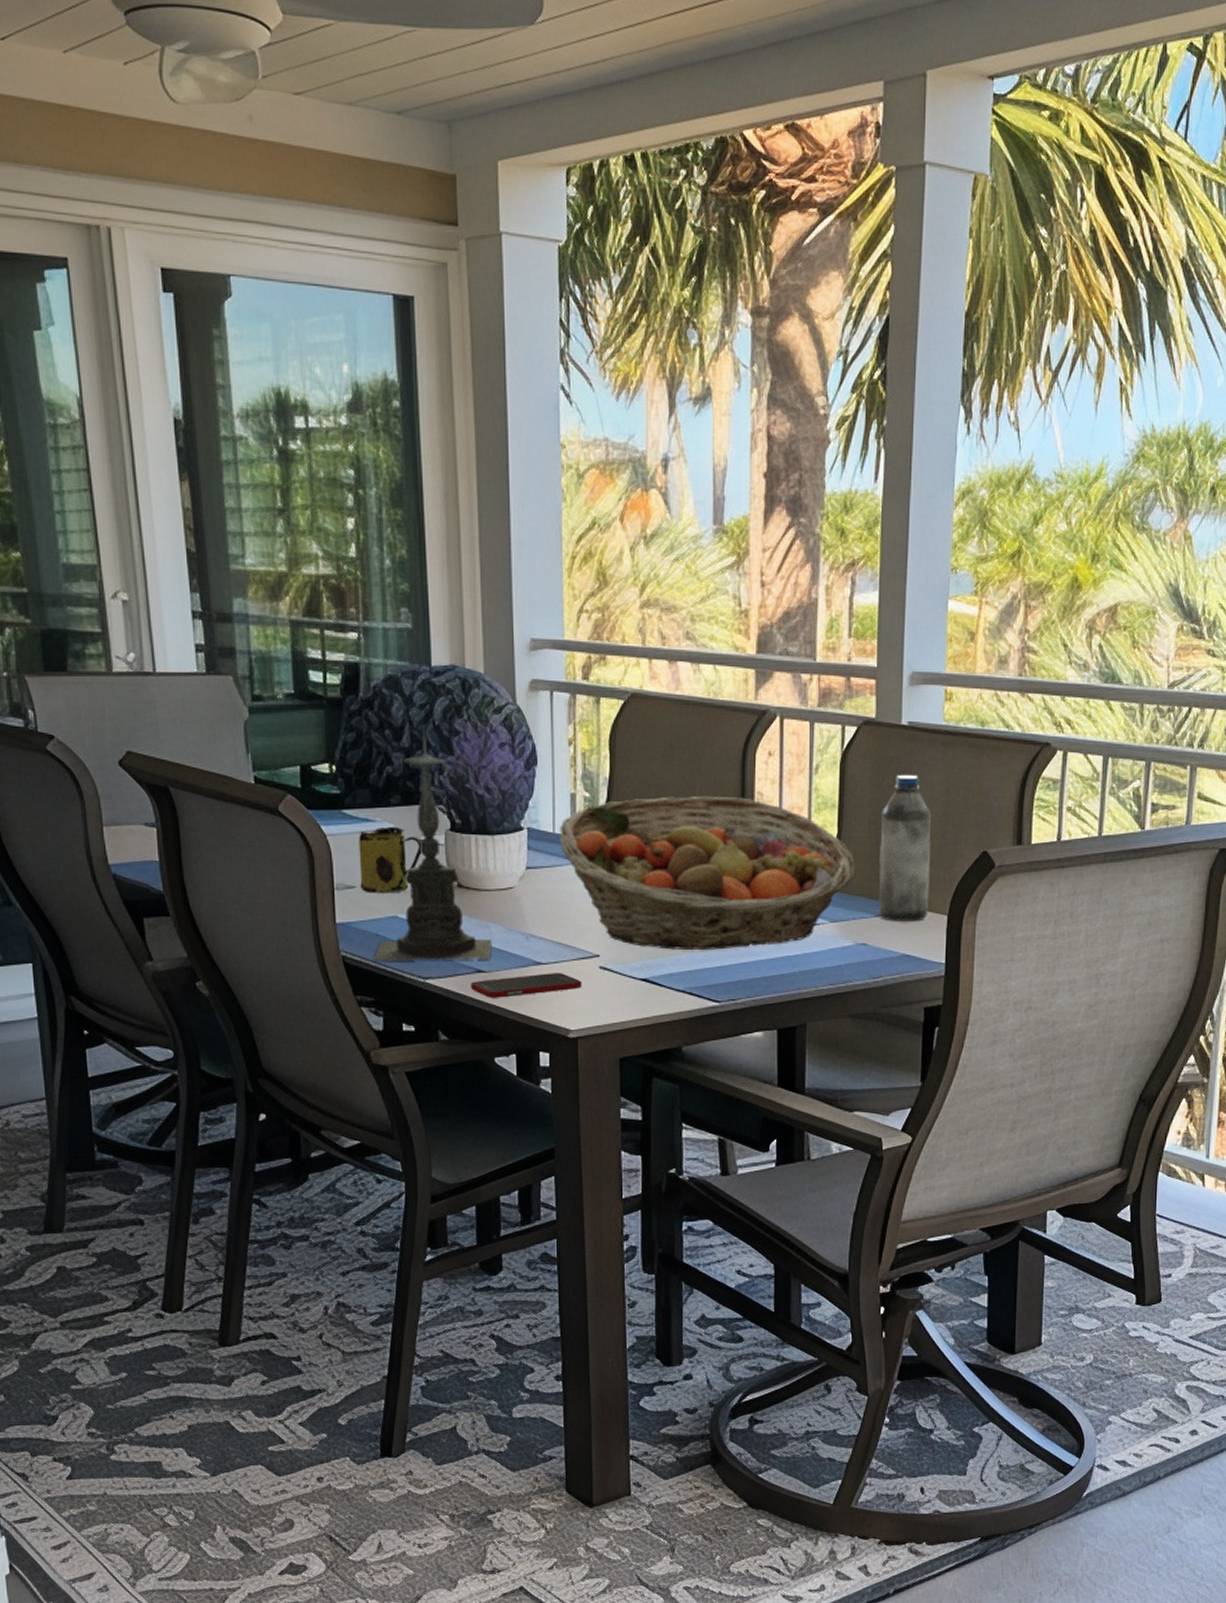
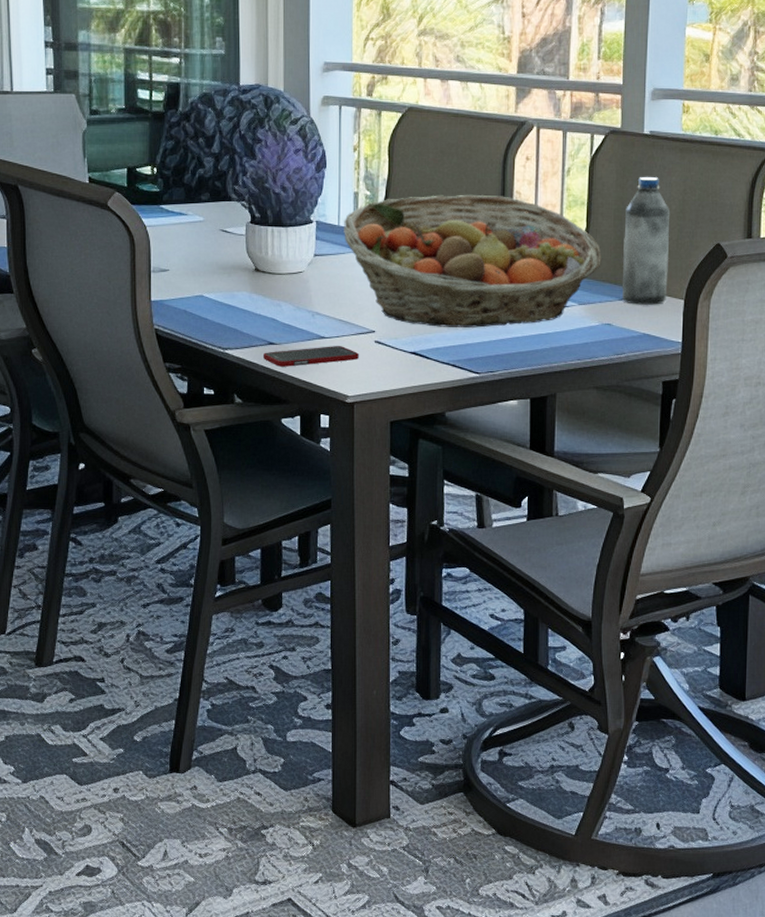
mug: present [358,826,422,894] -> none [173,219,226,276]
candle holder: present [373,724,492,962] -> none [181,133,282,334]

